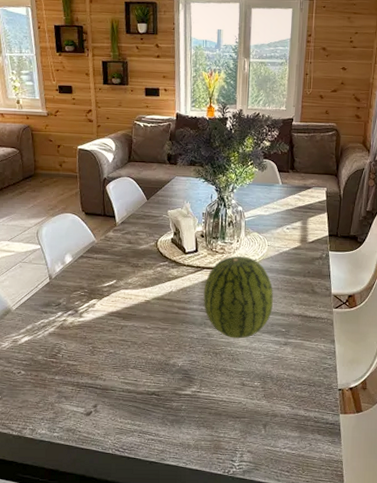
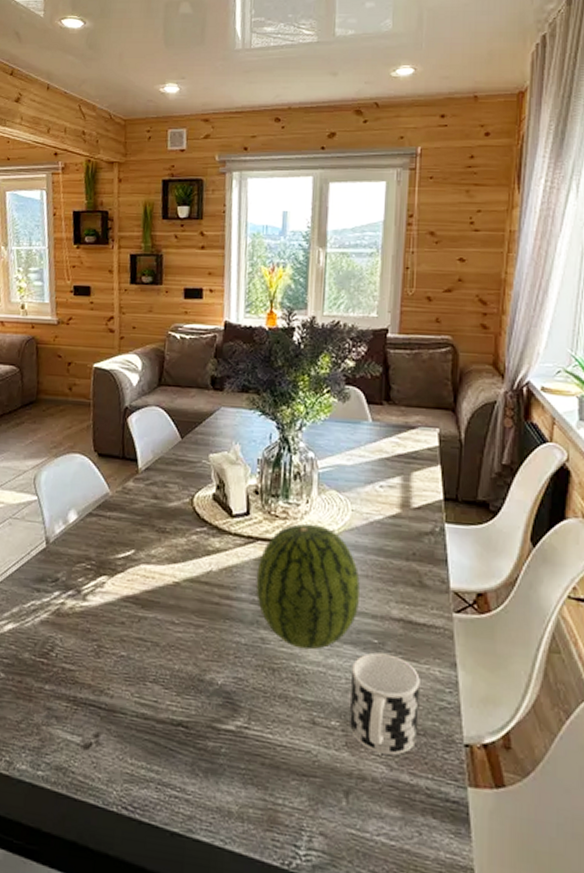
cup: none [267,337,312,400] -> present [350,652,420,756]

